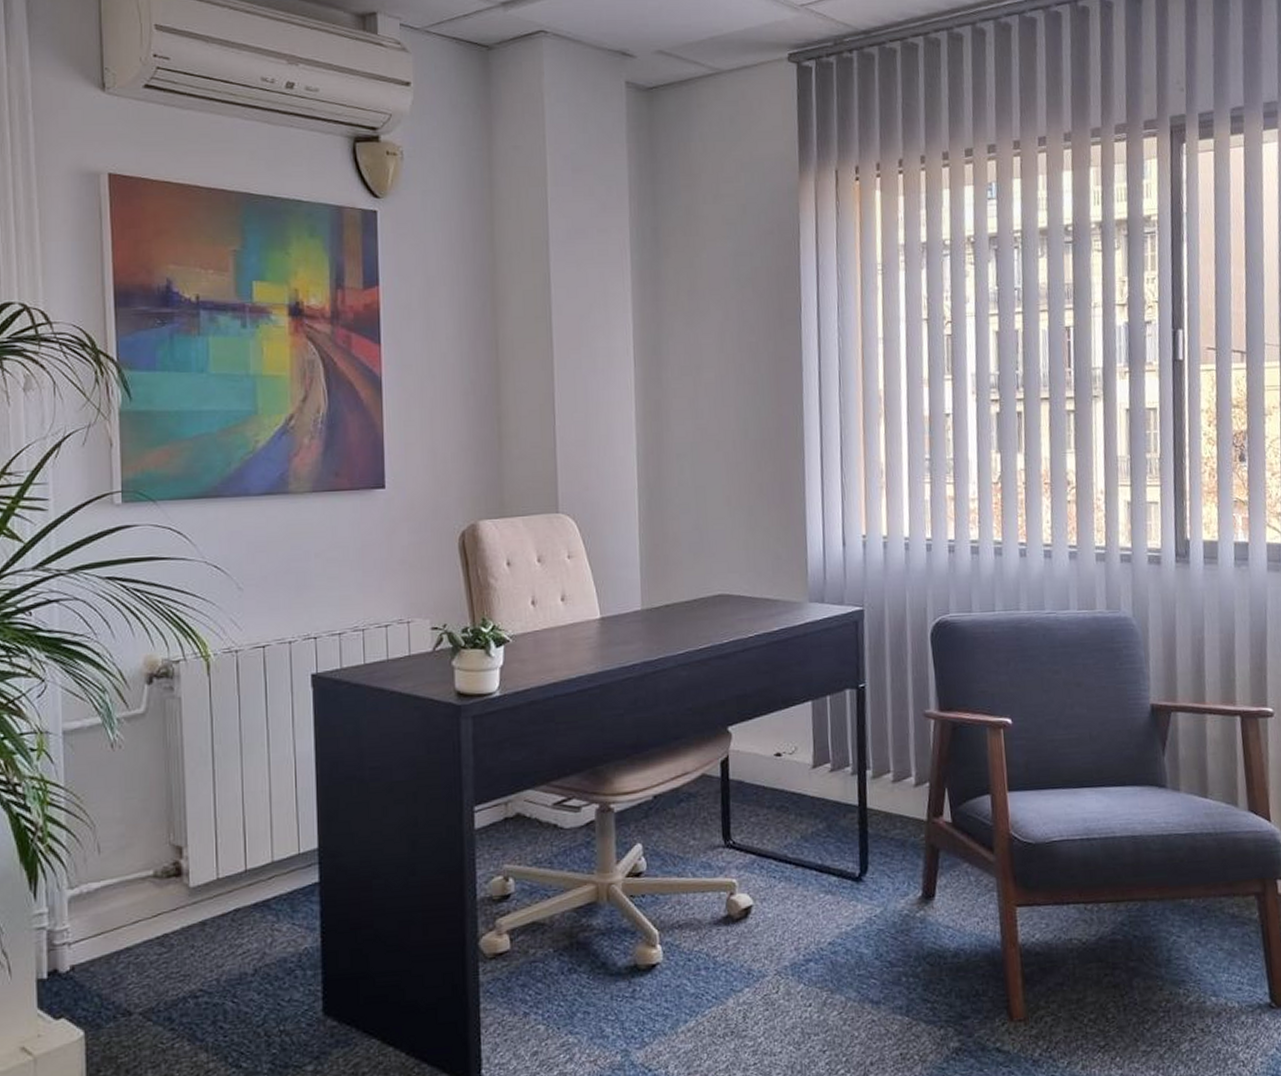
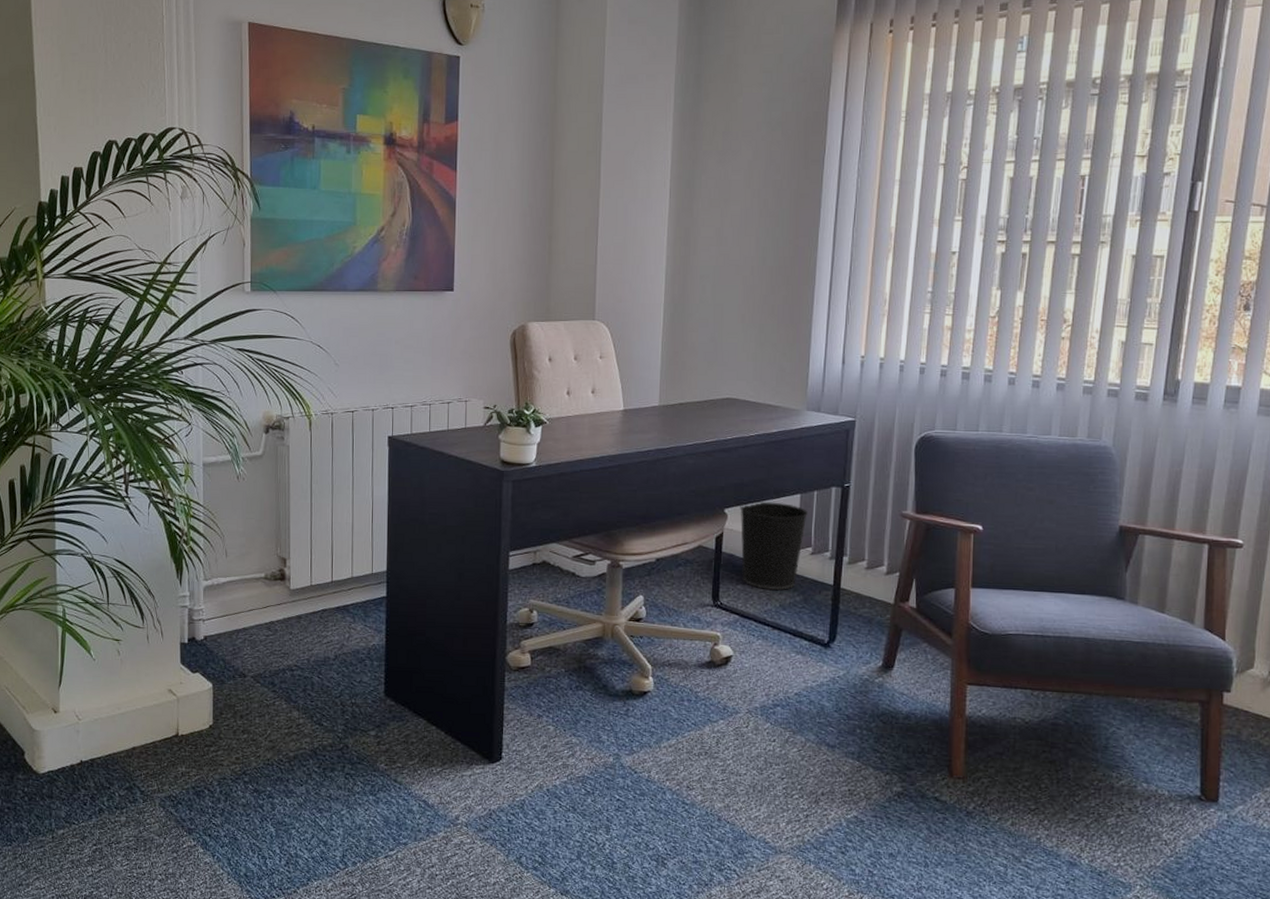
wastebasket: none [745,713,823,820] -> present [740,501,809,590]

